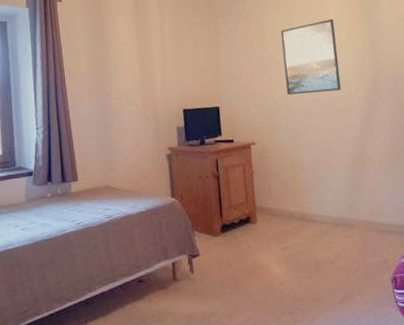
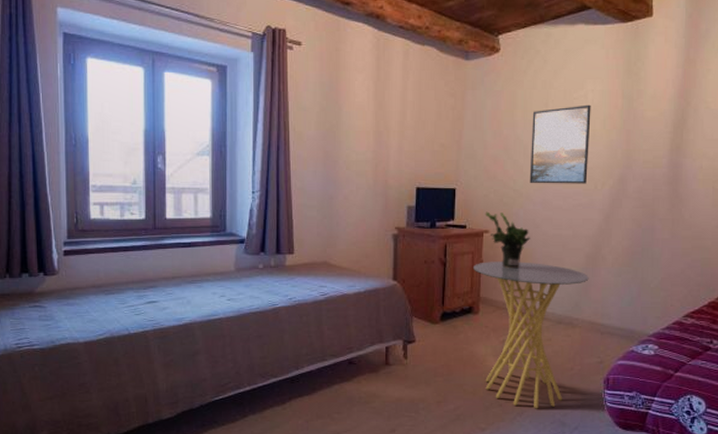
side table: none [245,168,359,315] -> present [473,261,589,409]
potted plant: none [249,124,296,177] -> present [485,211,530,269]

